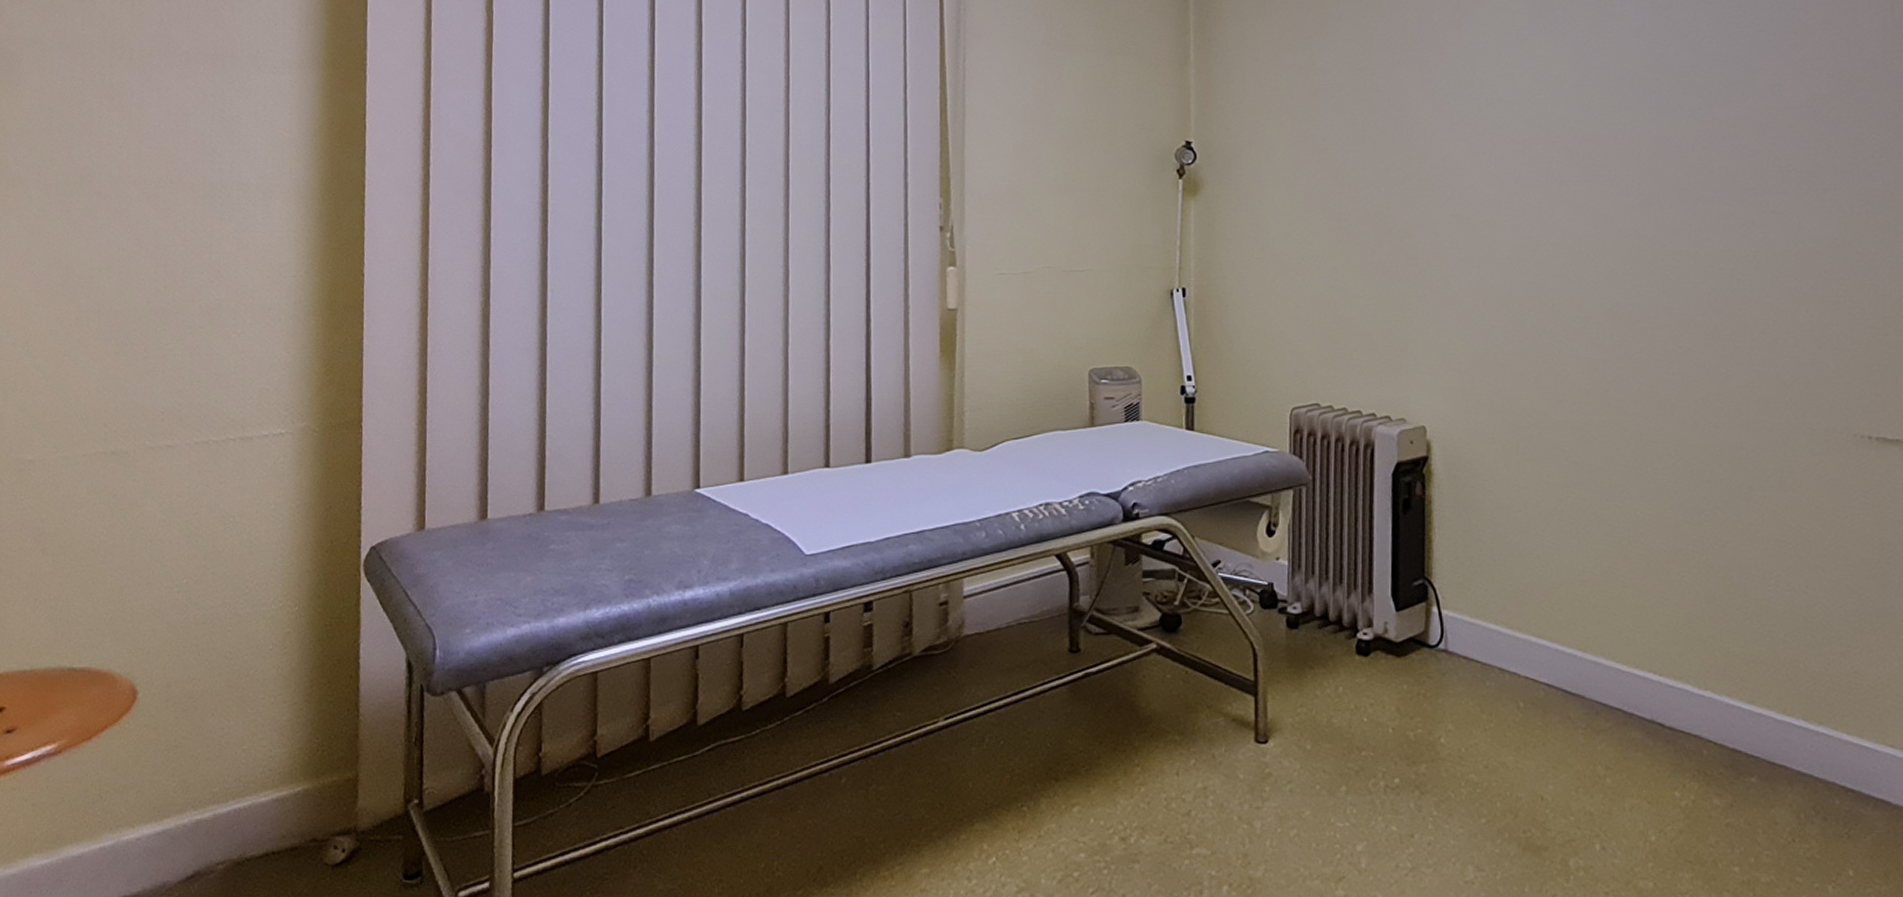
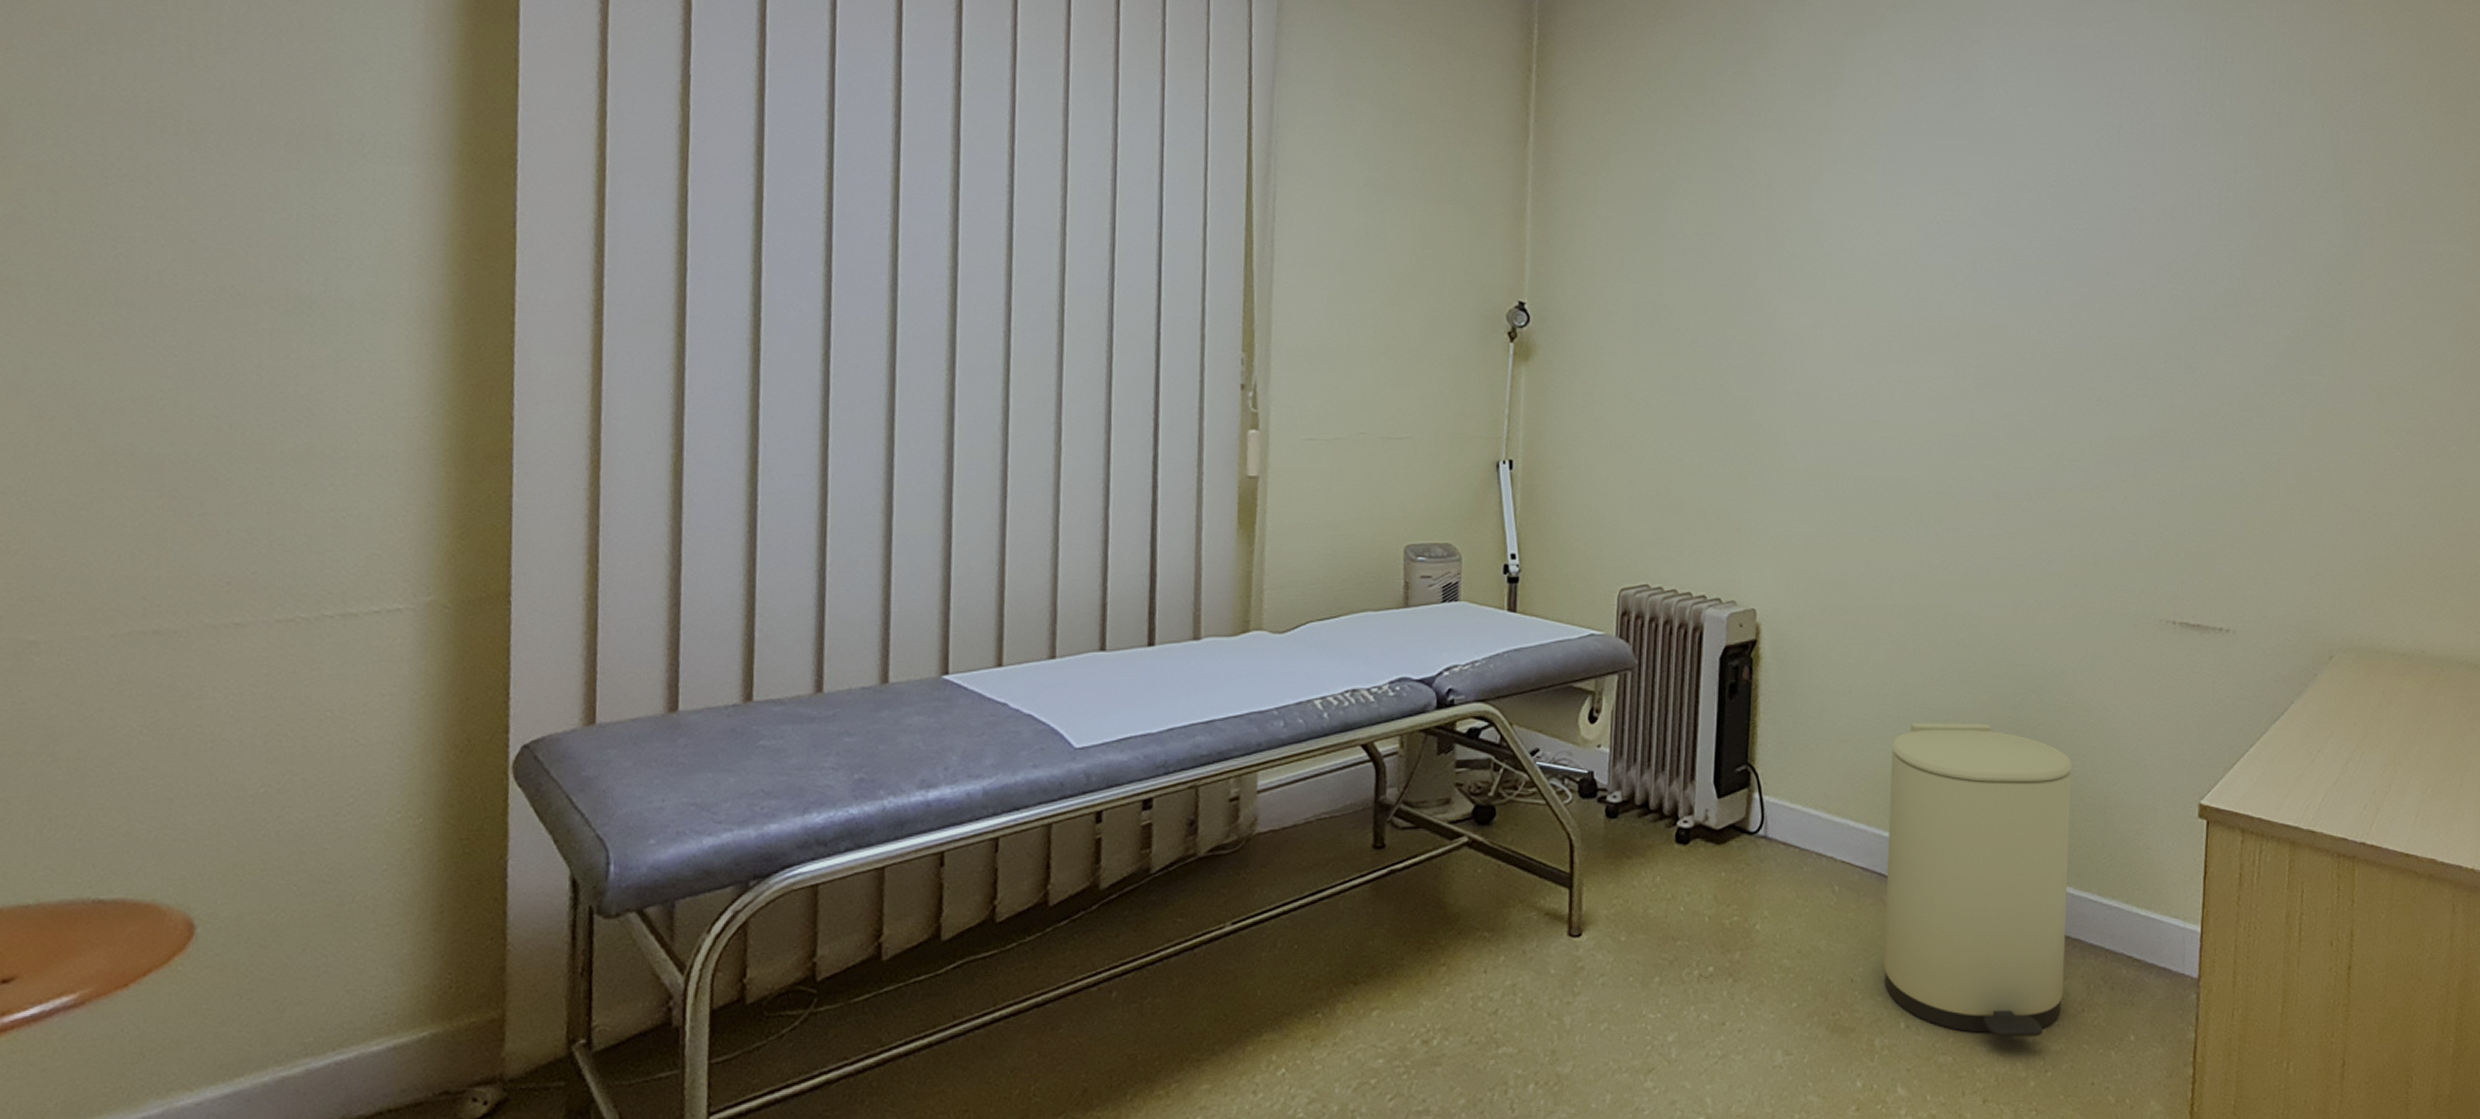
pedal bin: none [1571,539,1771,866] -> present [1883,723,2073,1037]

